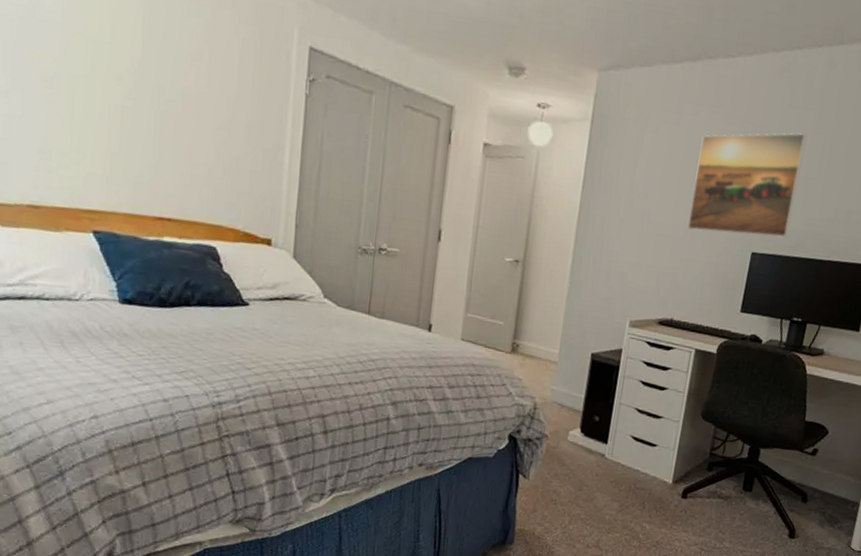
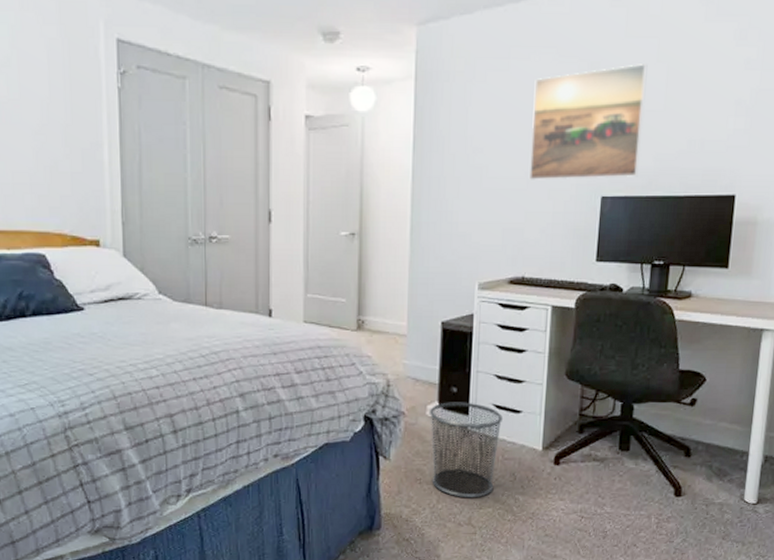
waste bin: none [566,429,639,523] -> present [430,402,502,498]

